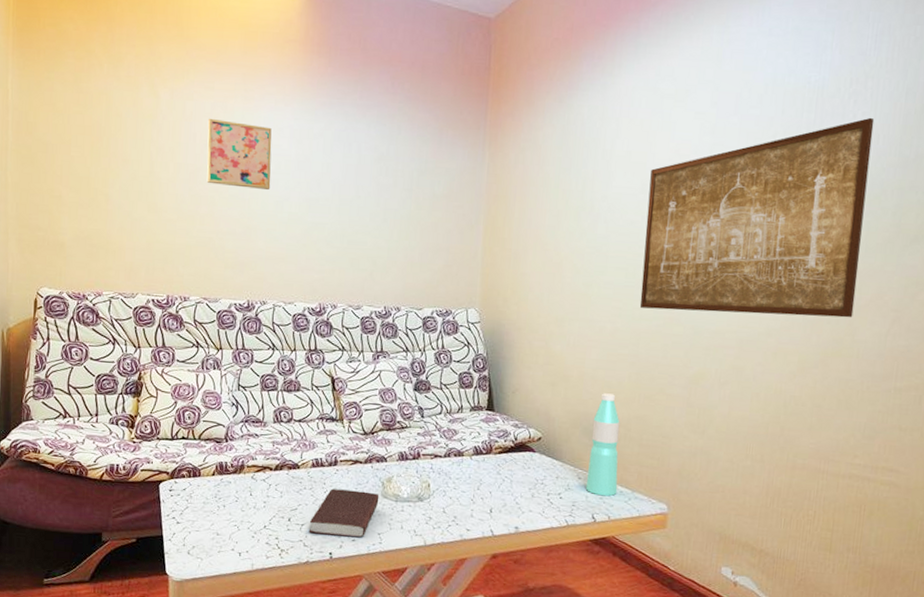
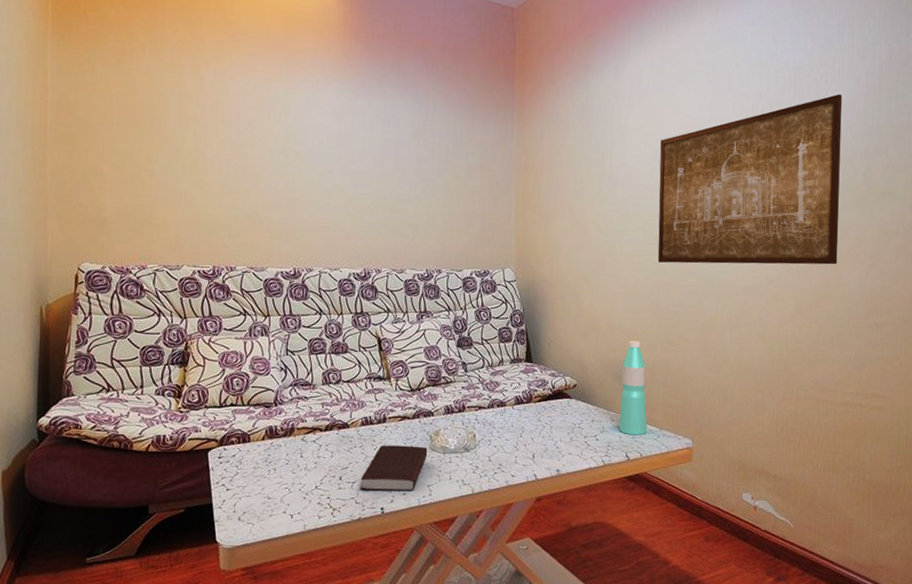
wall art: present [206,118,272,191] -> none [251,97,314,164]

